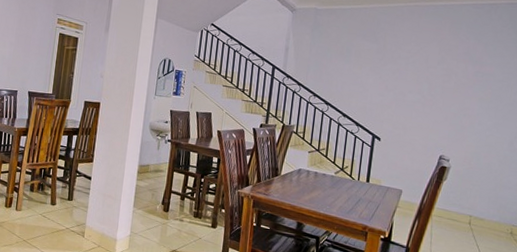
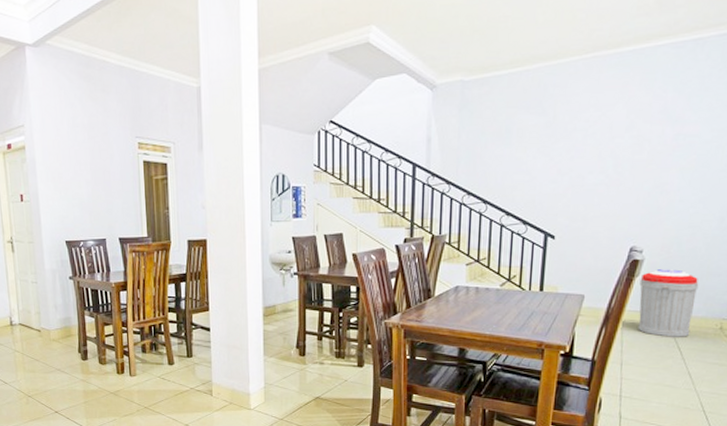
trash can: none [444,177,494,237] -> present [638,269,699,337]

